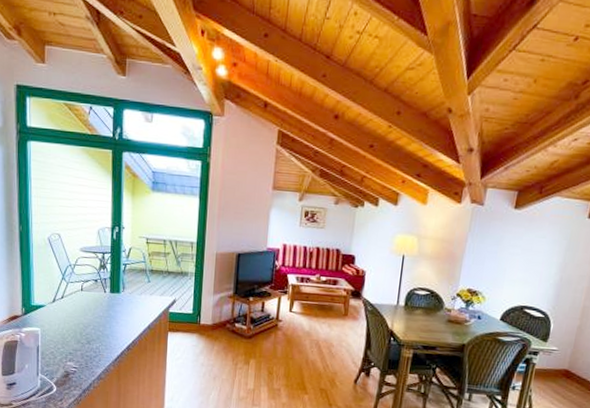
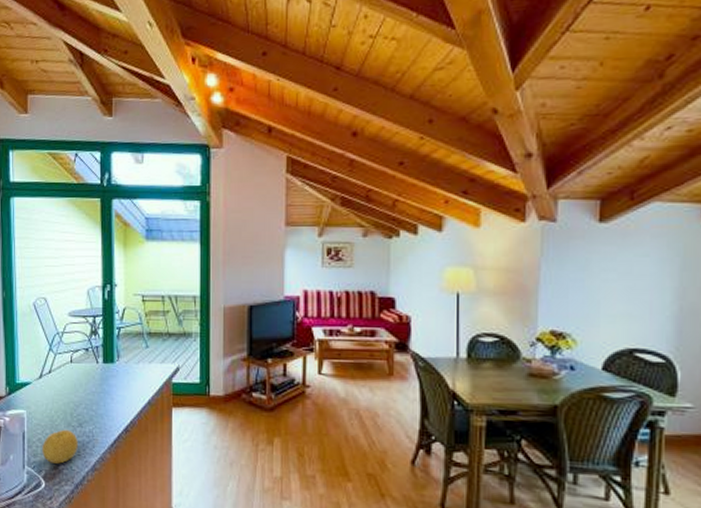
fruit: none [54,345,86,373] -> present [42,429,78,464]

